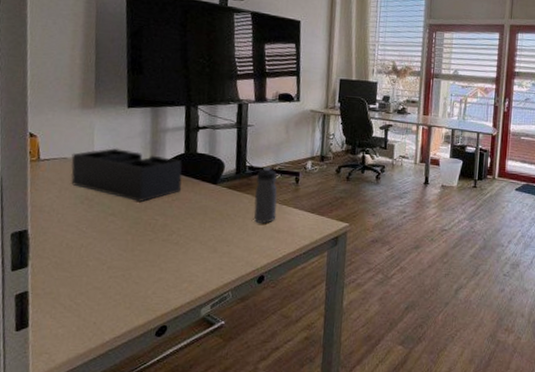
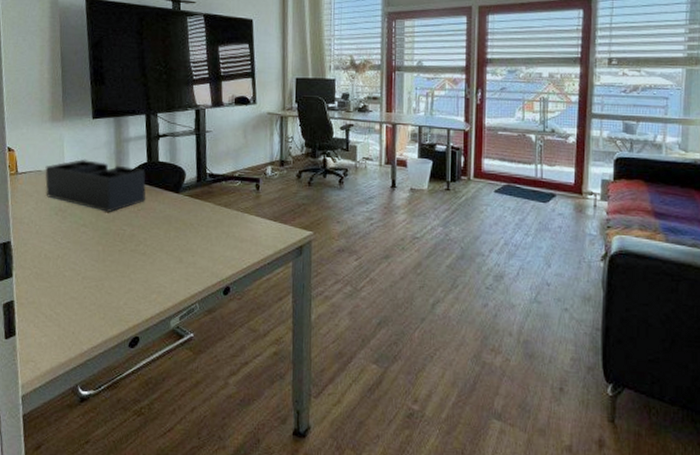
water bottle: present [254,167,277,223] -> none [216,174,239,233]

